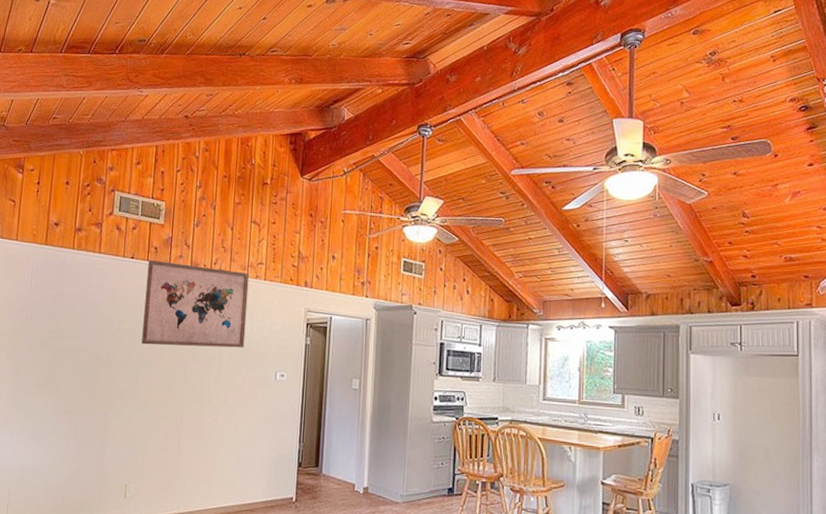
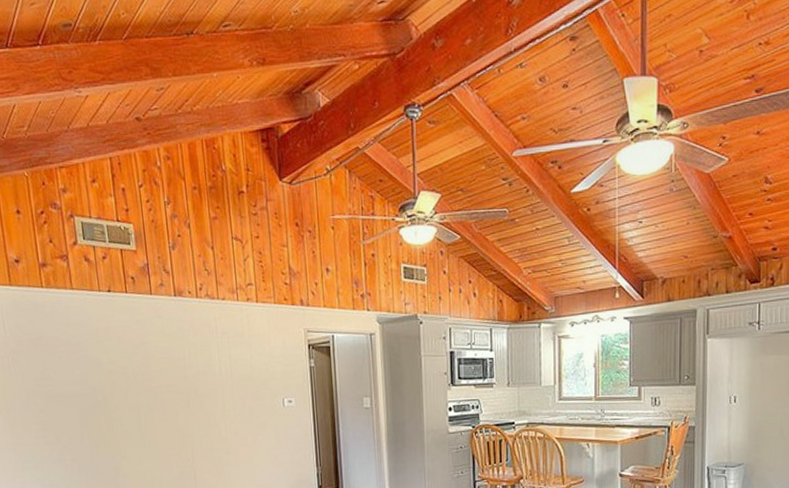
wall art: present [141,259,250,348] -> none [127,291,246,384]

